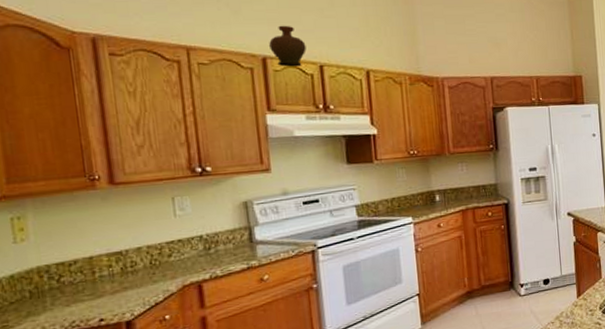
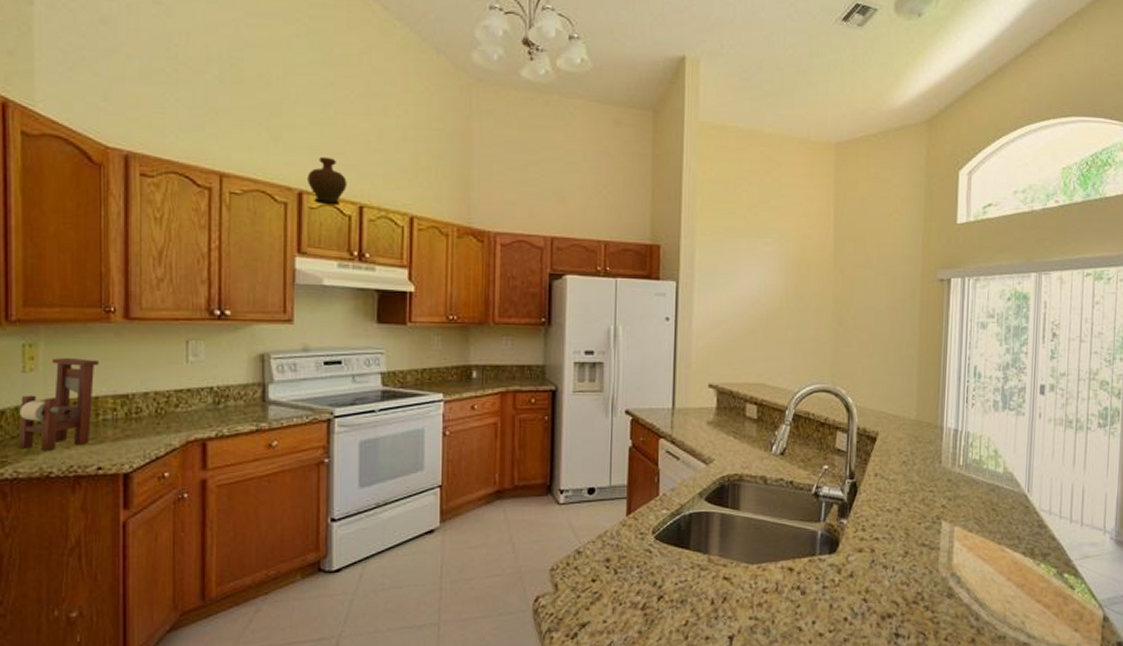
paper towel holder: none [14,224,90,312] -> present [18,358,99,452]

